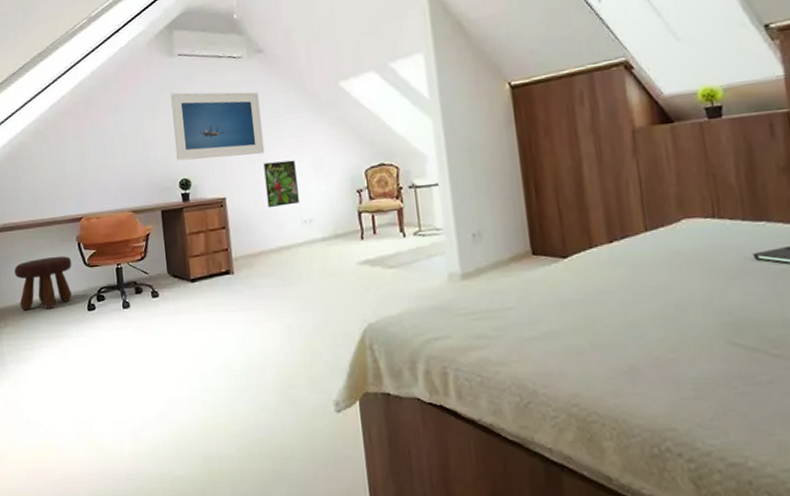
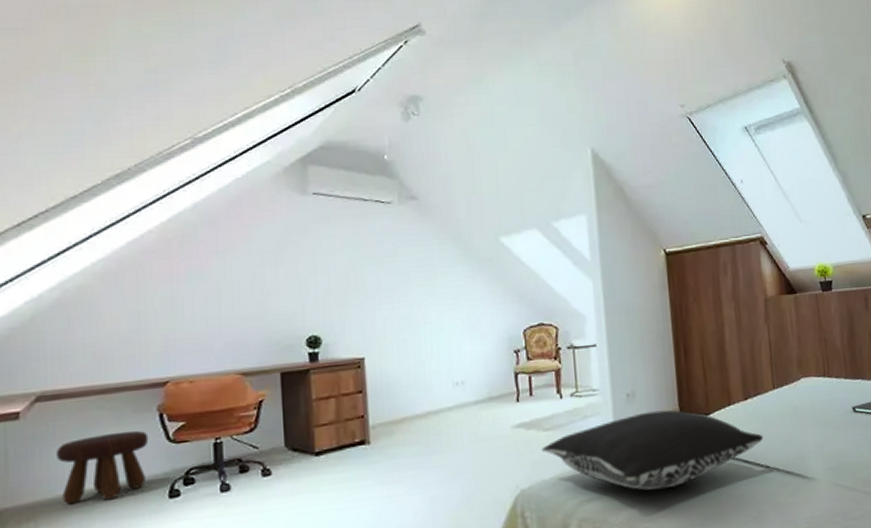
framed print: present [171,92,265,161] -> none [301,236,414,315]
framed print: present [263,160,299,207] -> none [412,317,451,368]
pillow: none [386,251,635,334] -> present [541,410,764,491]

